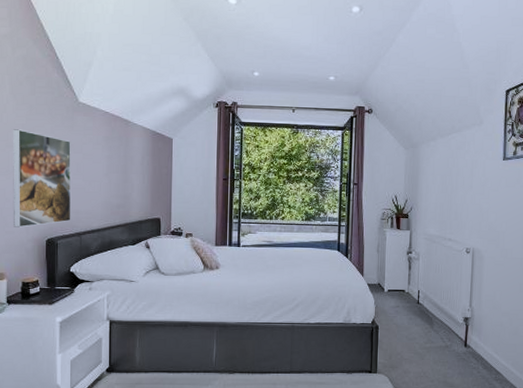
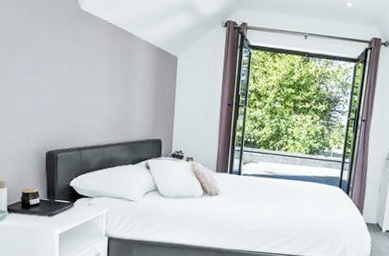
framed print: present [12,129,72,228] -> none [11,34,72,138]

